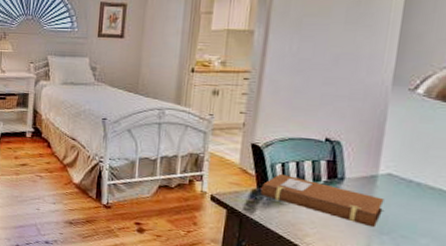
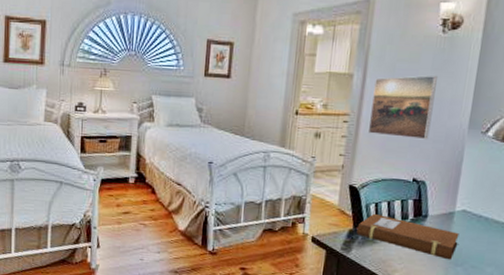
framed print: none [271,30,352,98] -> present [367,75,437,140]

